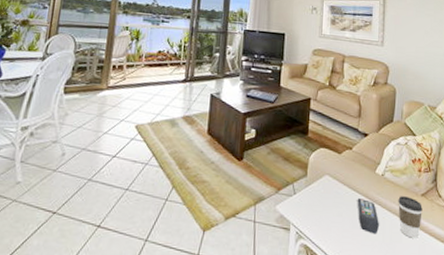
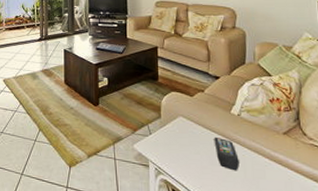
coffee cup: present [398,196,423,239] -> none [258,135,286,176]

